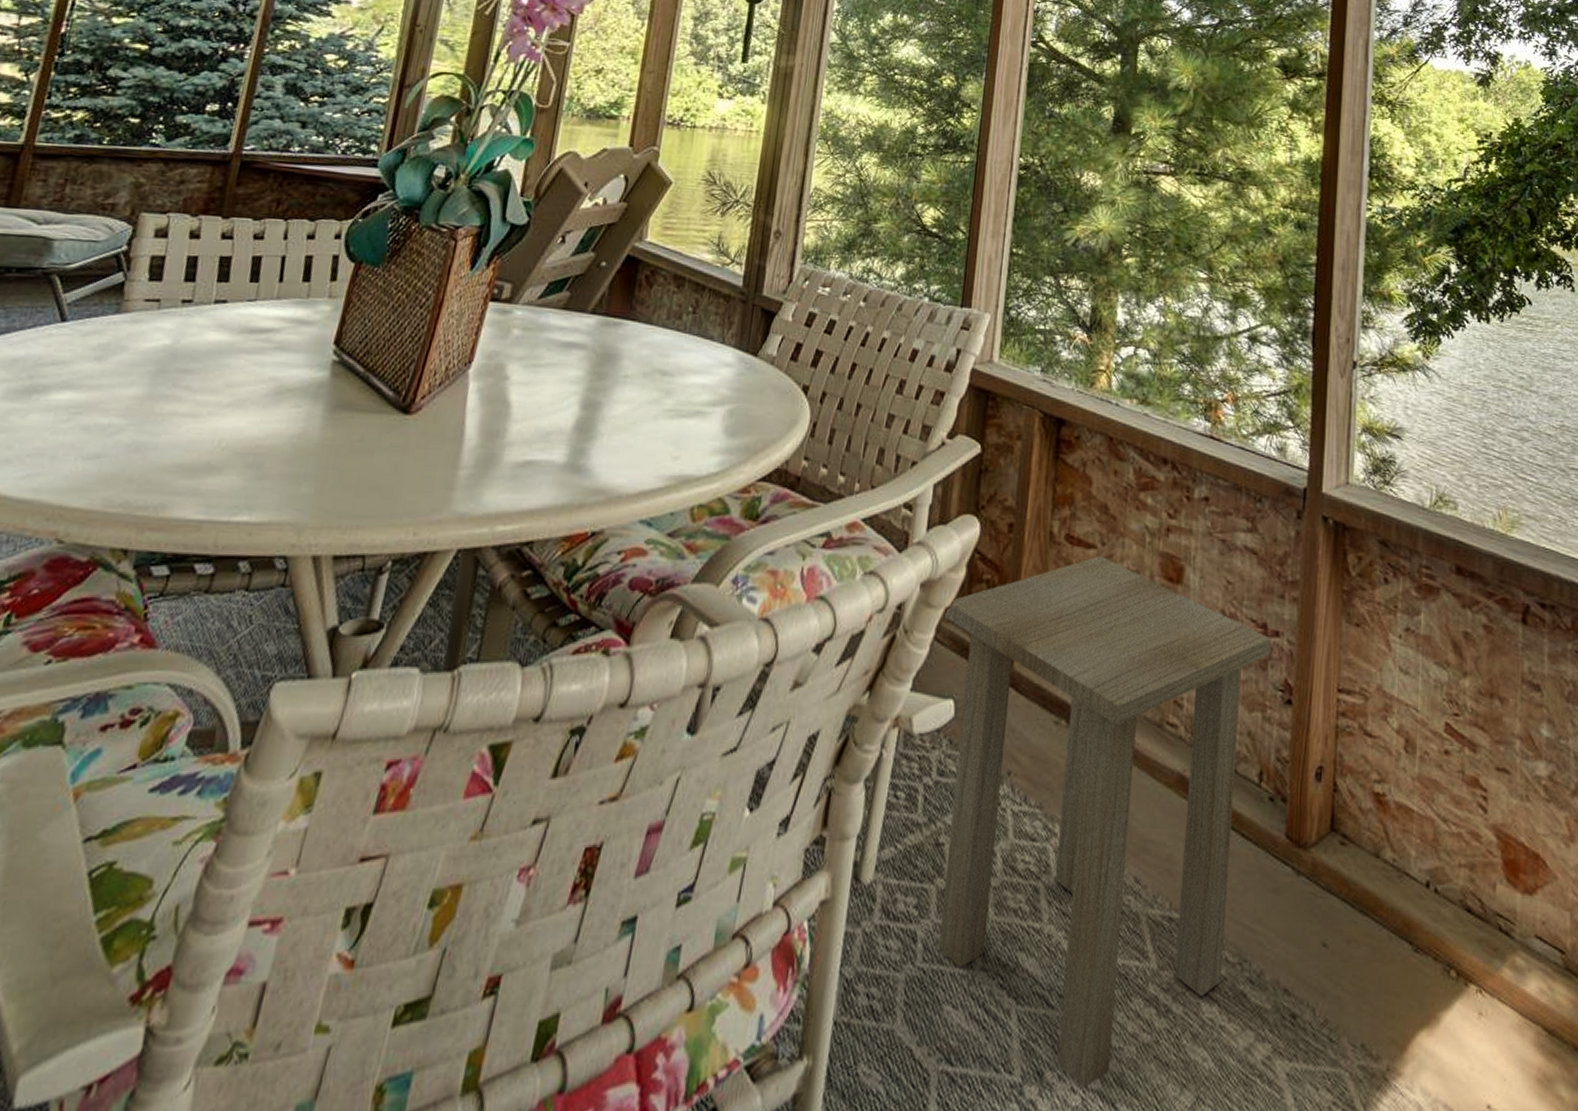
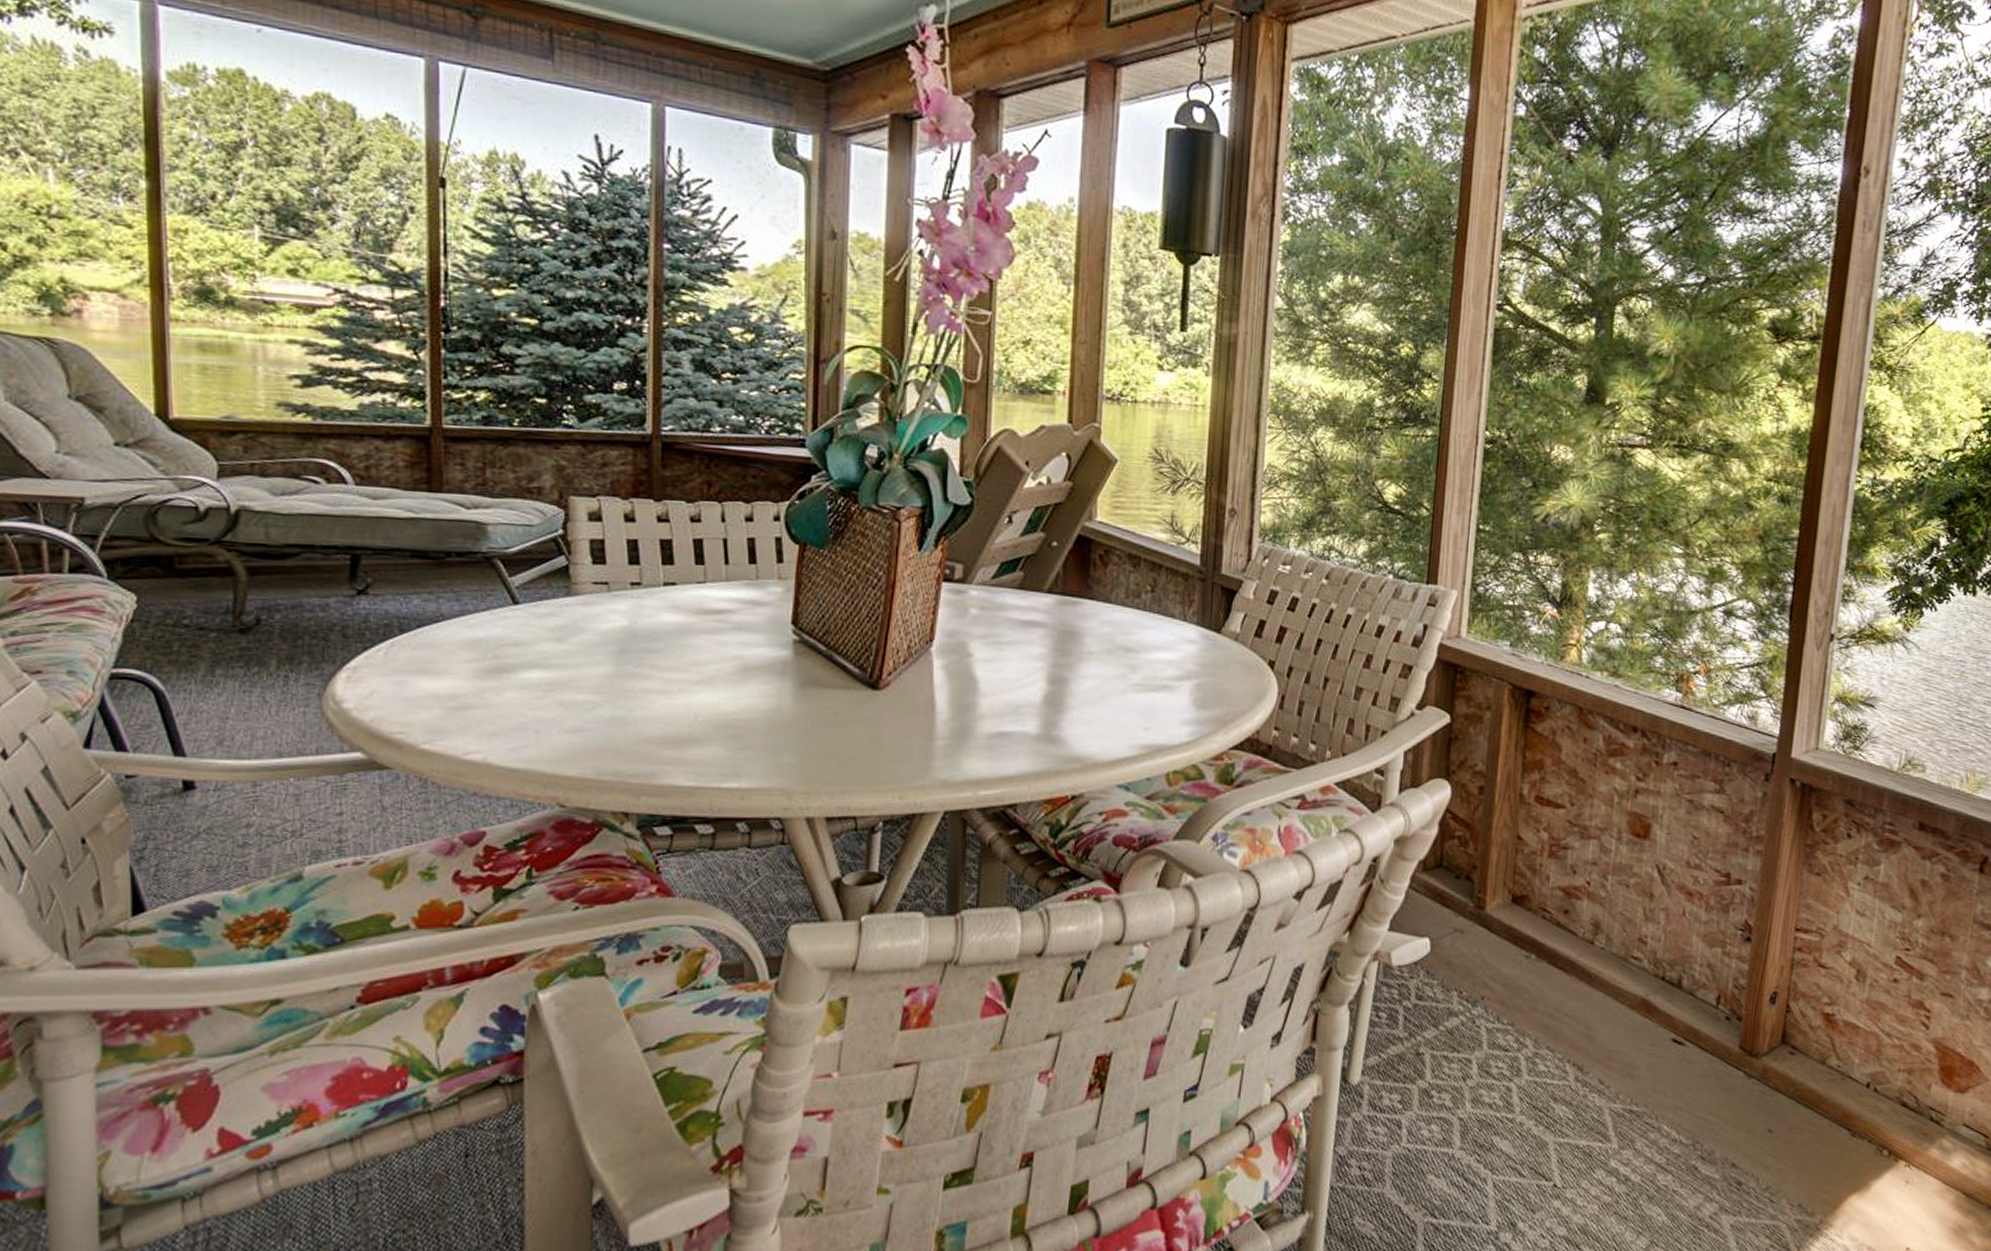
side table: present [938,555,1271,1088] -> none [1419,814,1734,1235]

